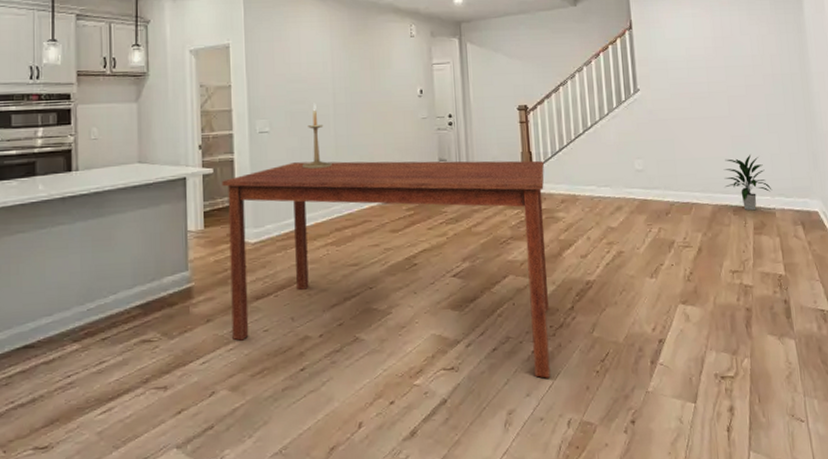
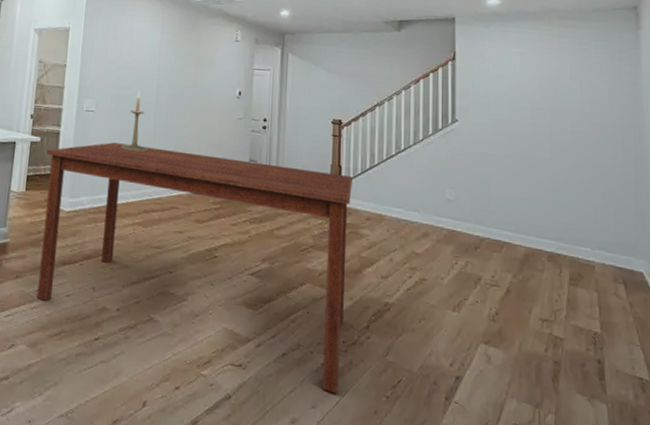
indoor plant: present [723,155,772,211] -> none [540,202,593,261]

